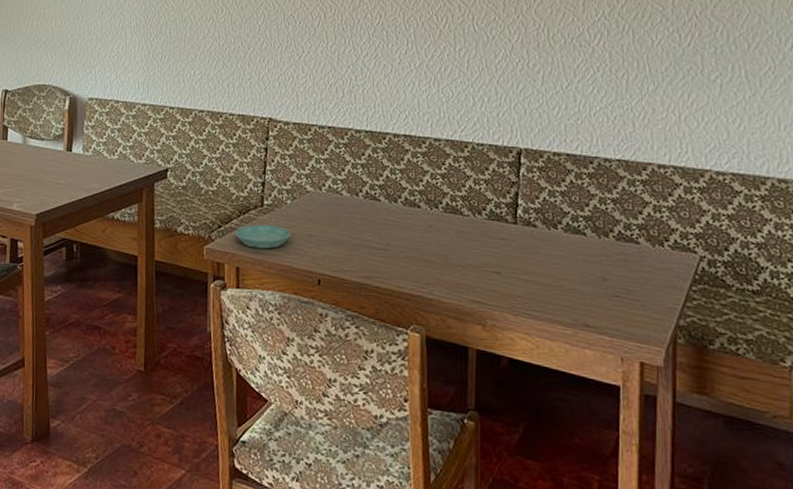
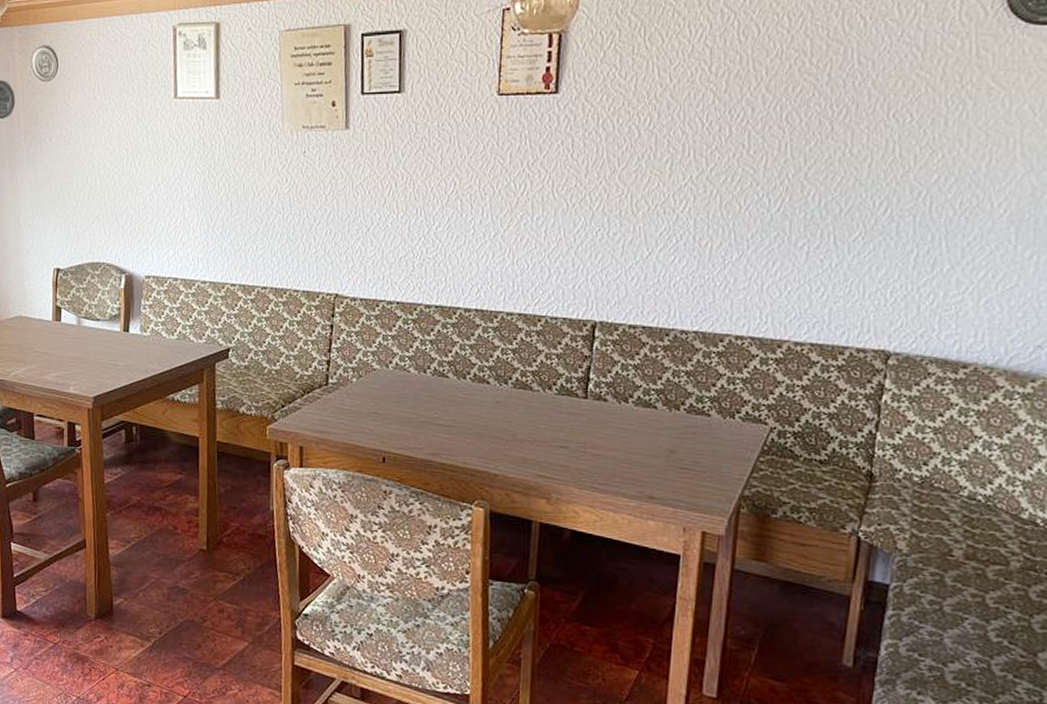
saucer: present [235,224,290,249] -> none [298,403,356,428]

